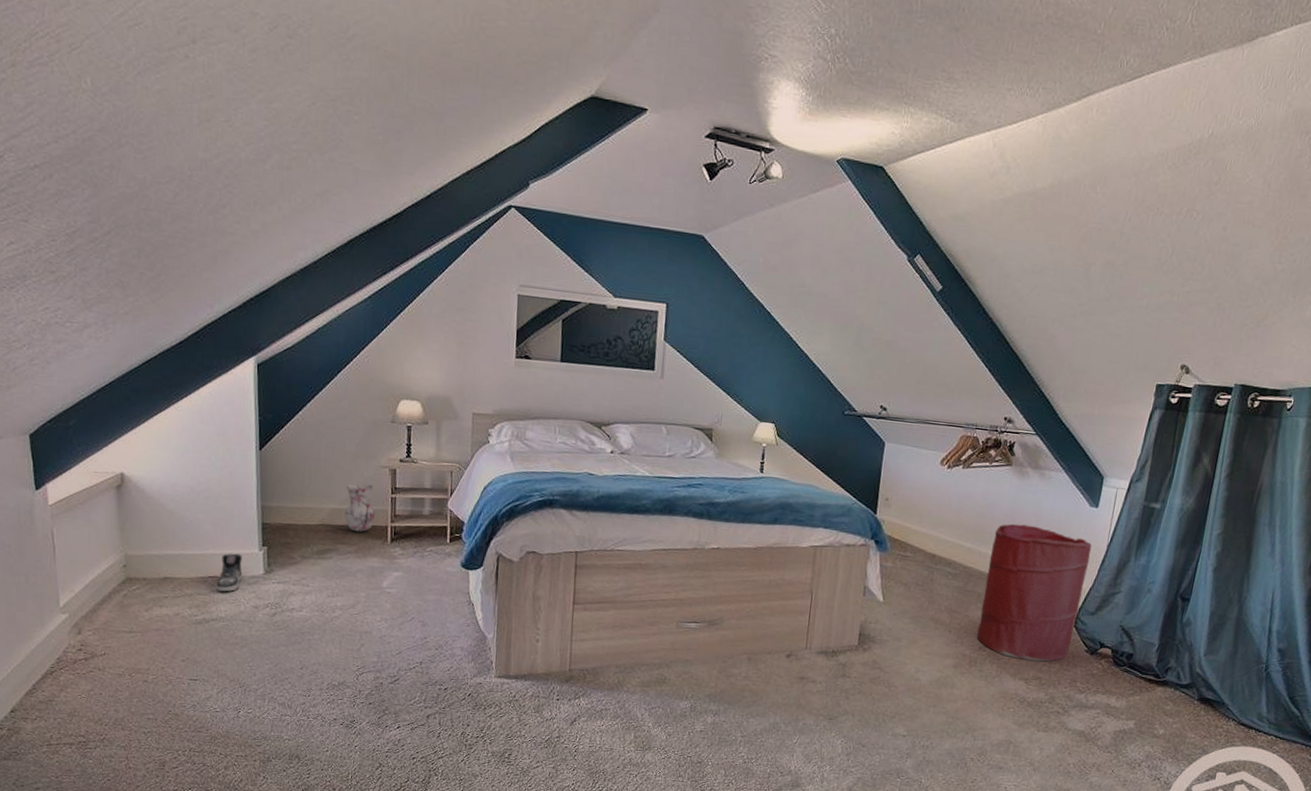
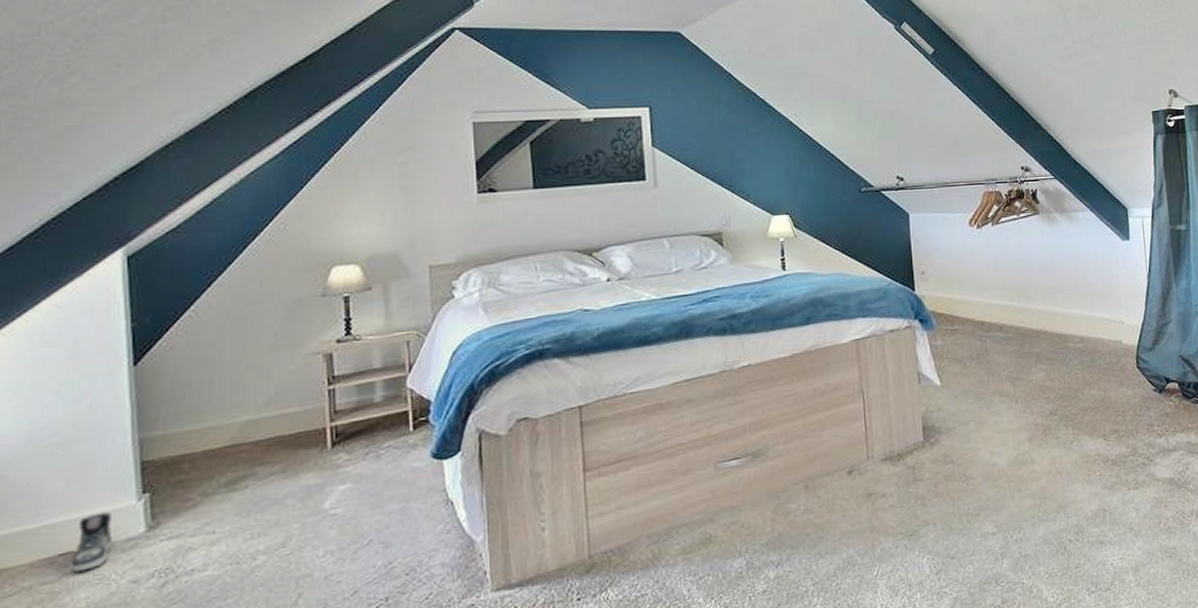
vase: present [344,483,375,533] -> none [263,379,307,445]
laundry hamper: present [977,524,1092,662] -> none [1038,270,1138,416]

